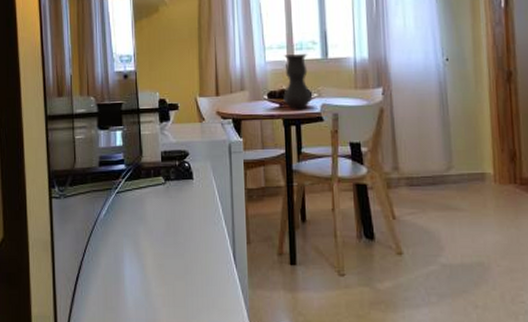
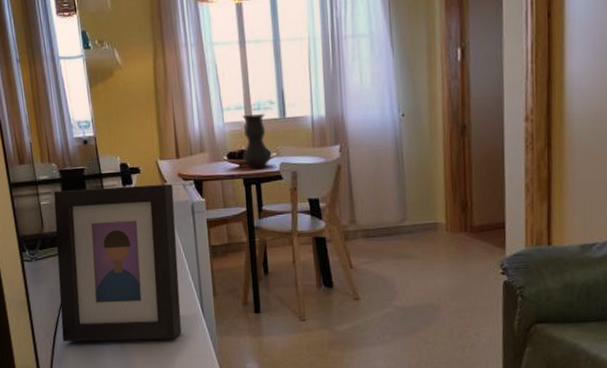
picture frame: none [84,121,212,290] -> present [53,183,182,341]

